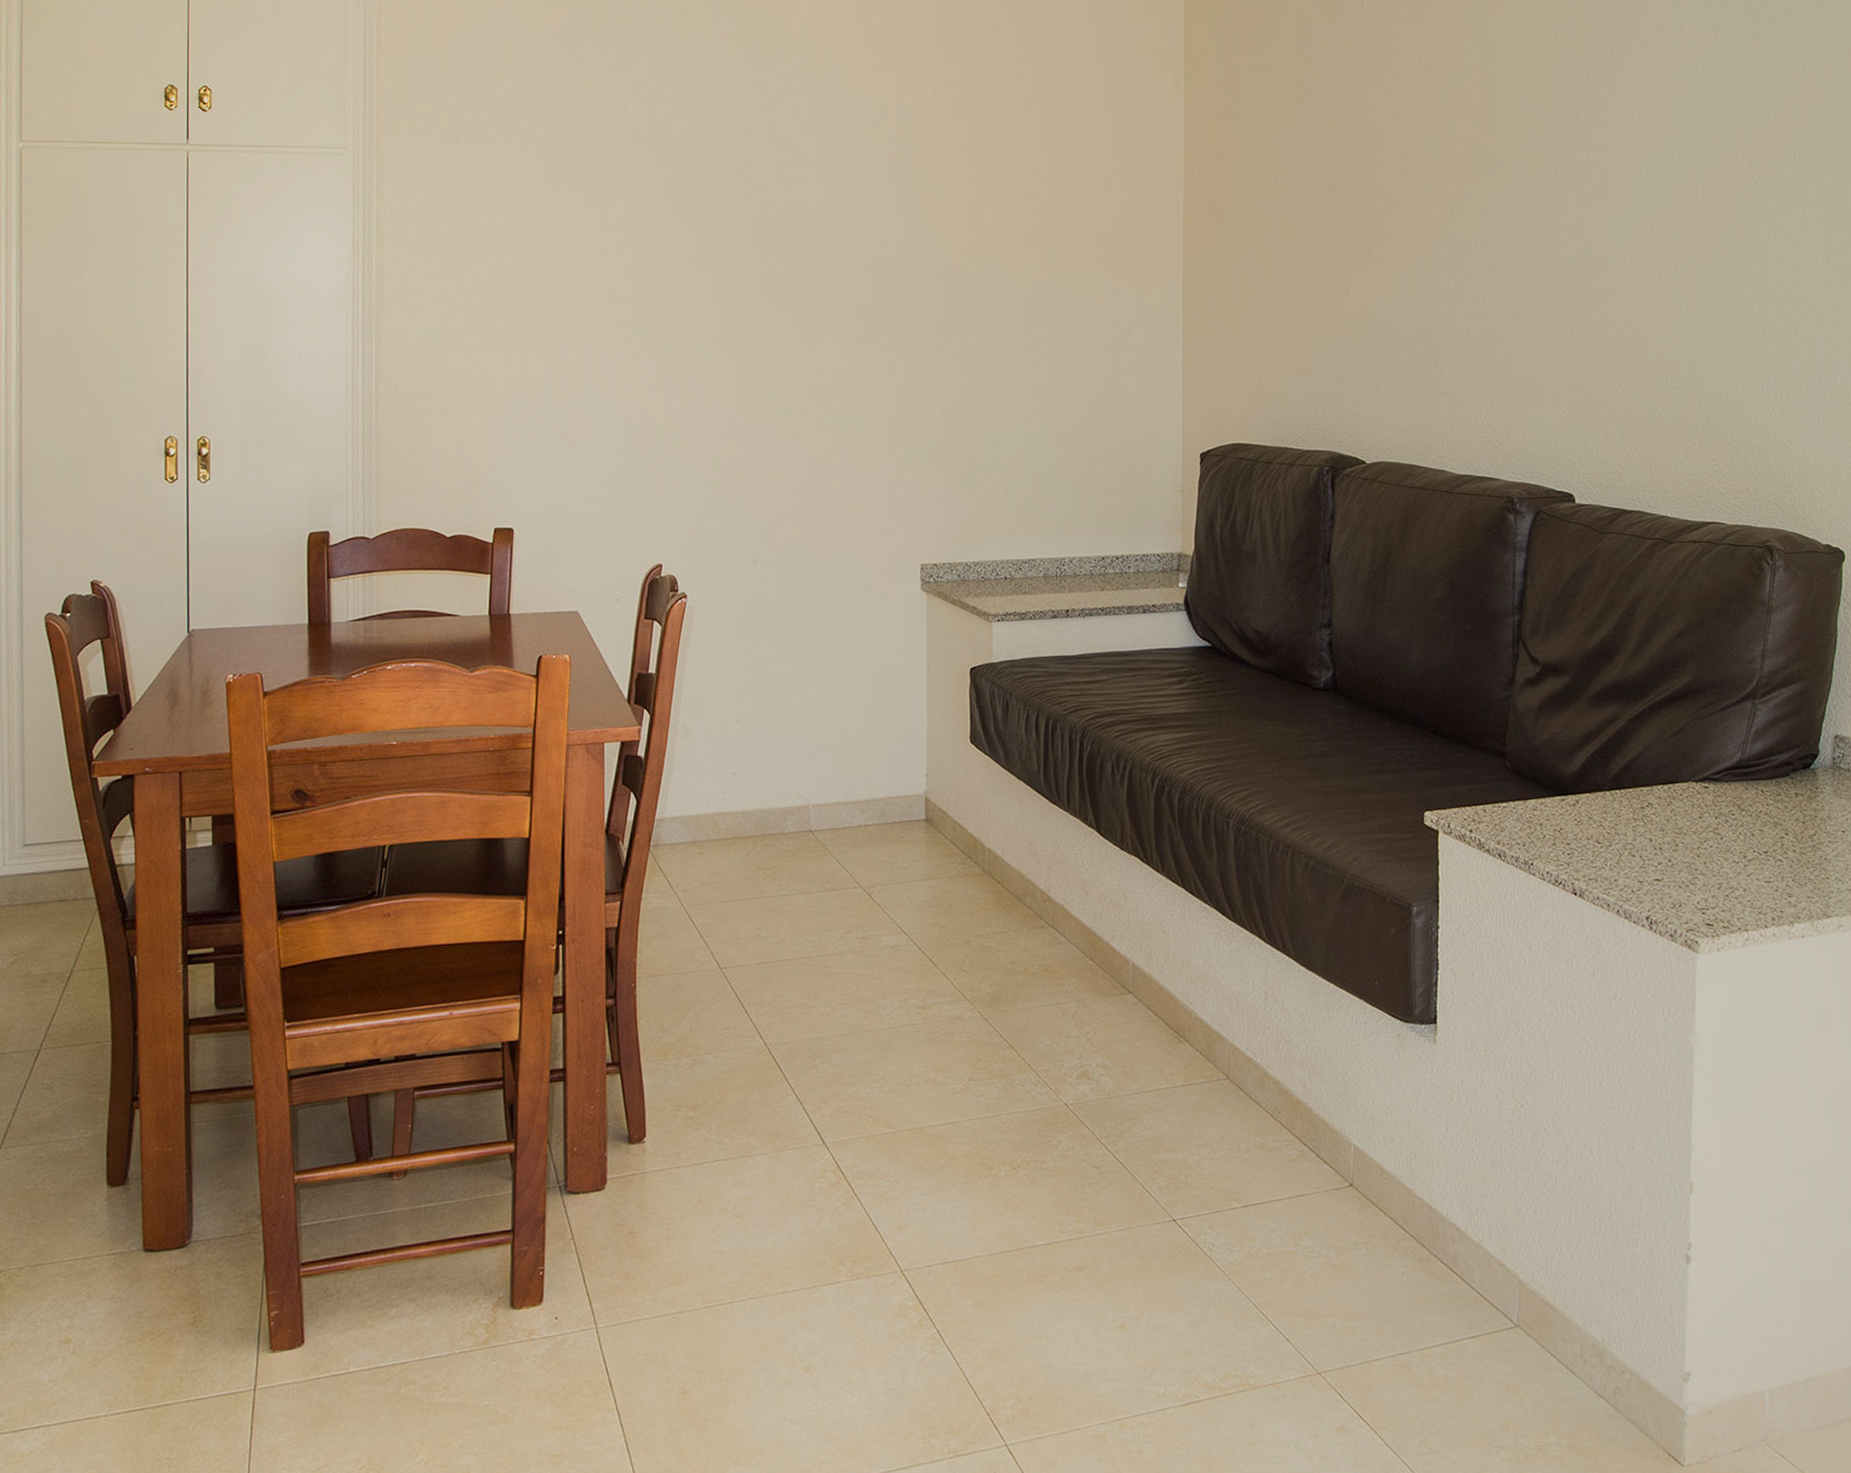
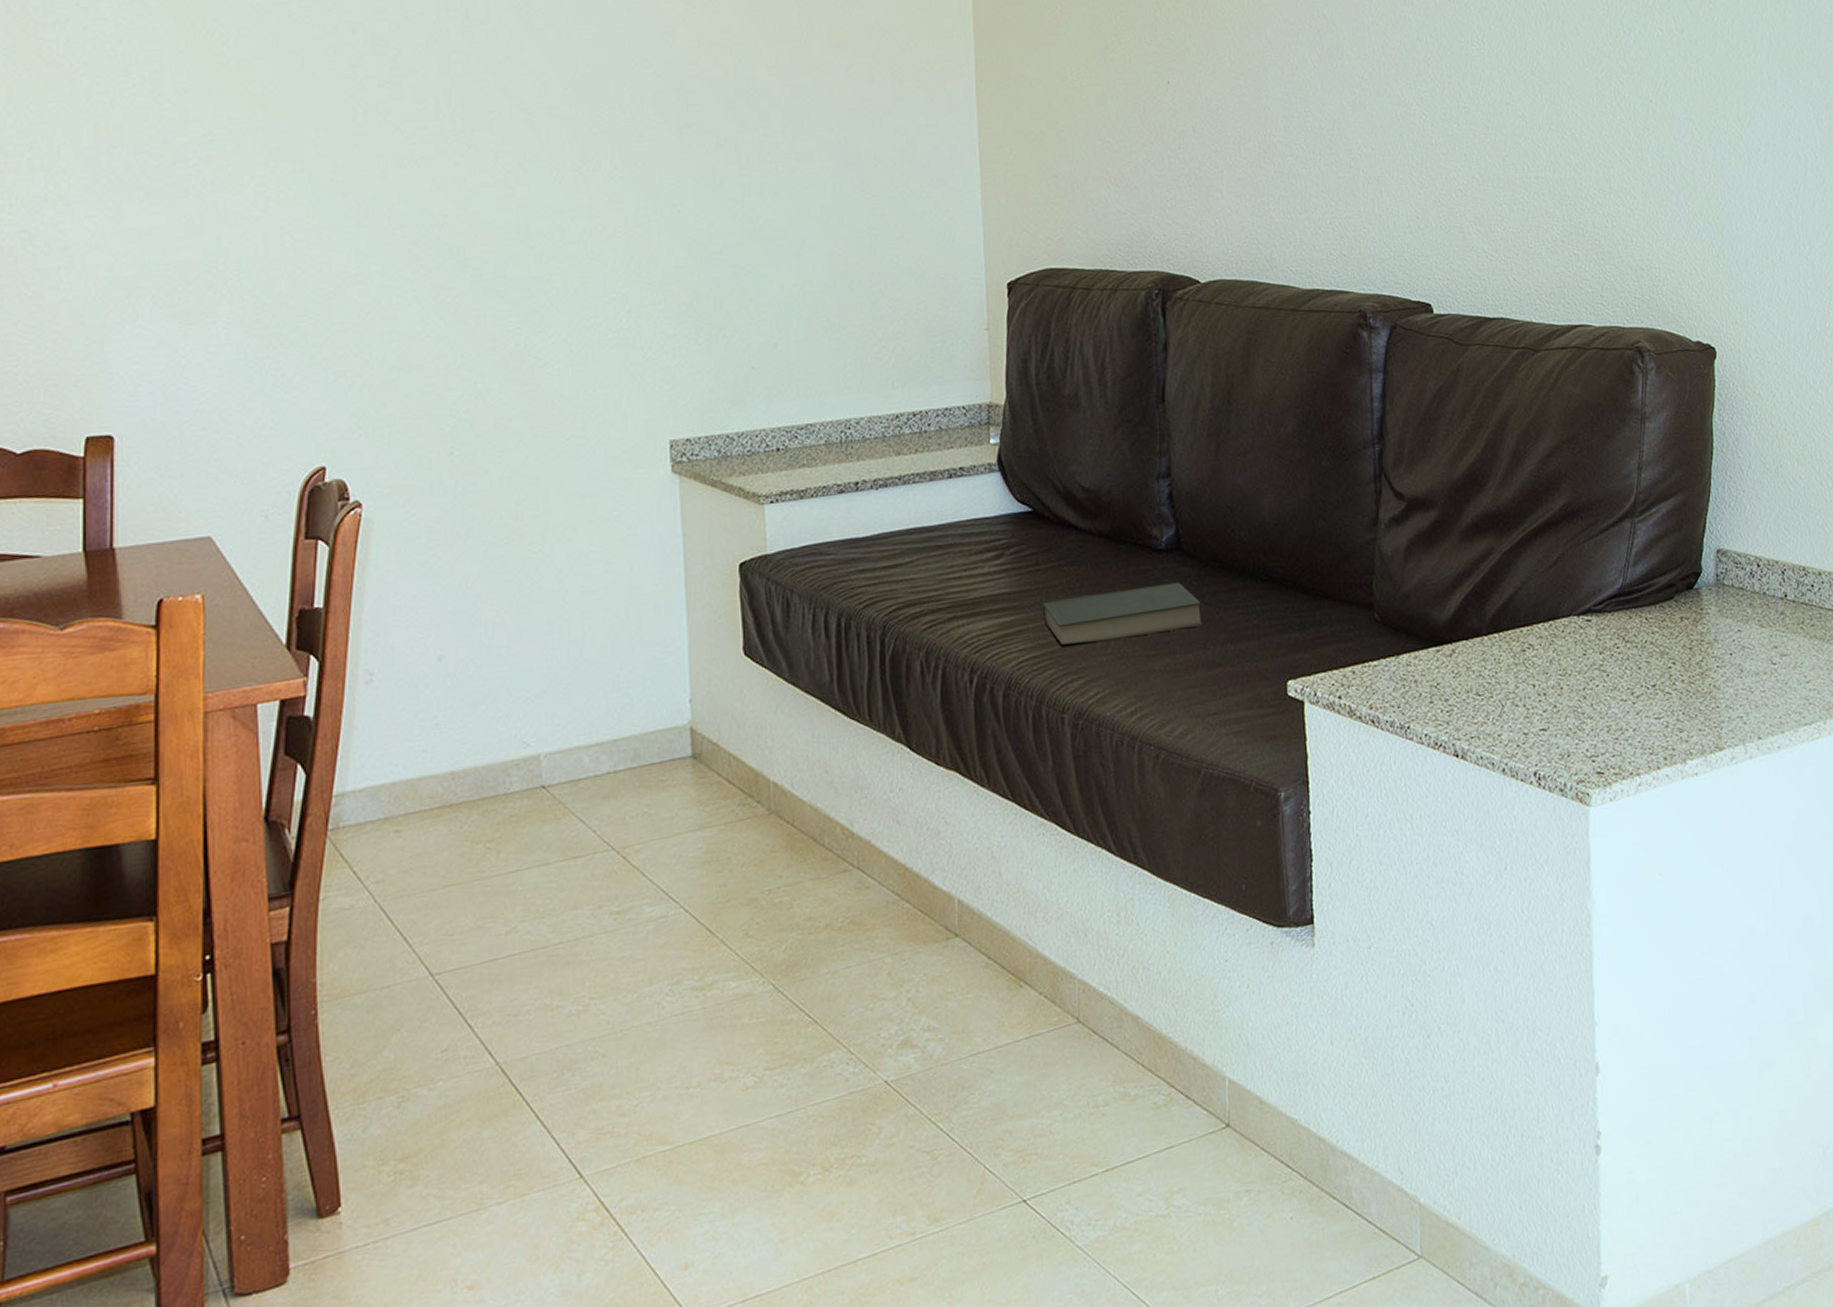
book: none [1216,718,1353,763] -> present [1043,582,1203,648]

